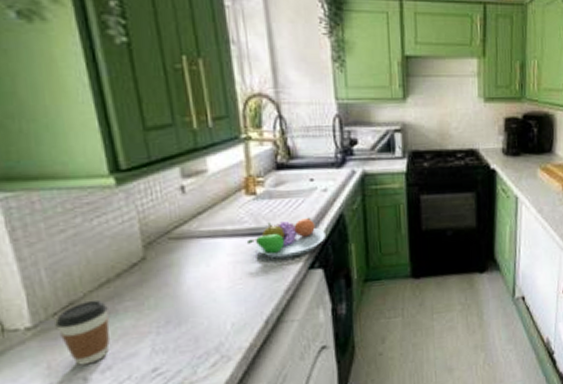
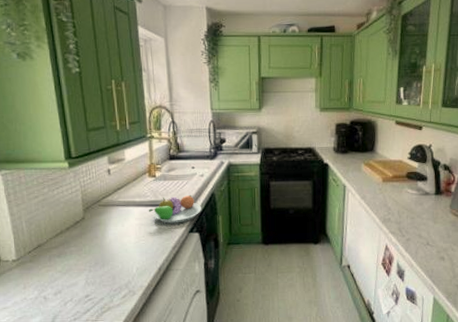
coffee cup: present [55,299,110,366] -> none [29,244,61,288]

